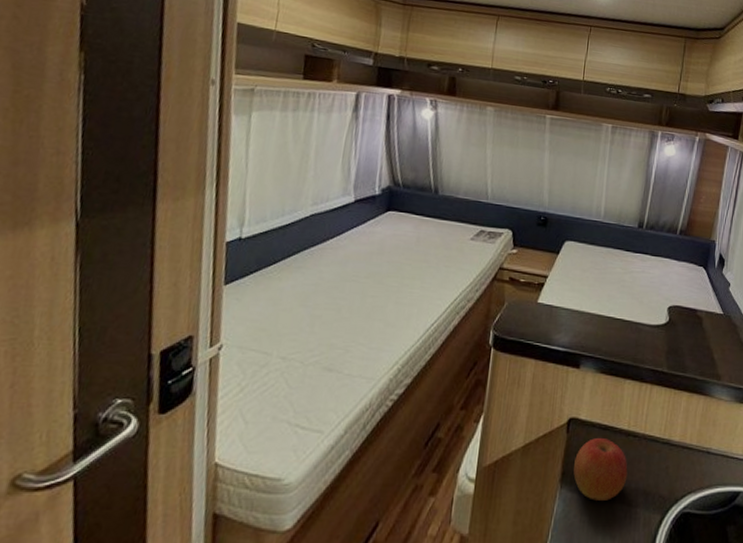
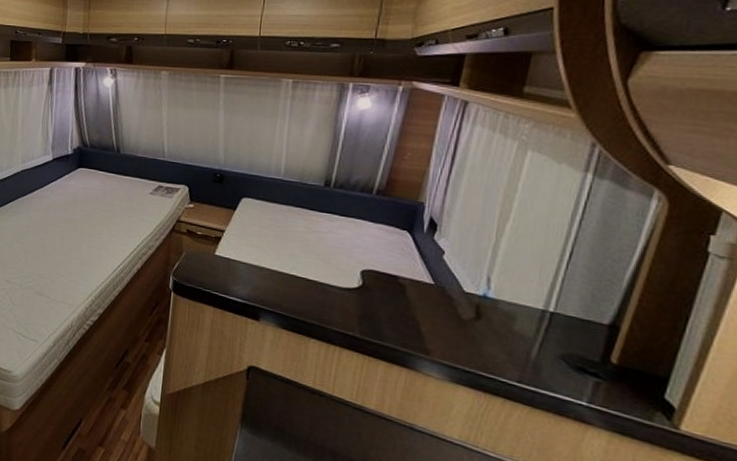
apple: present [573,437,628,501] -> none [254,389,313,451]

